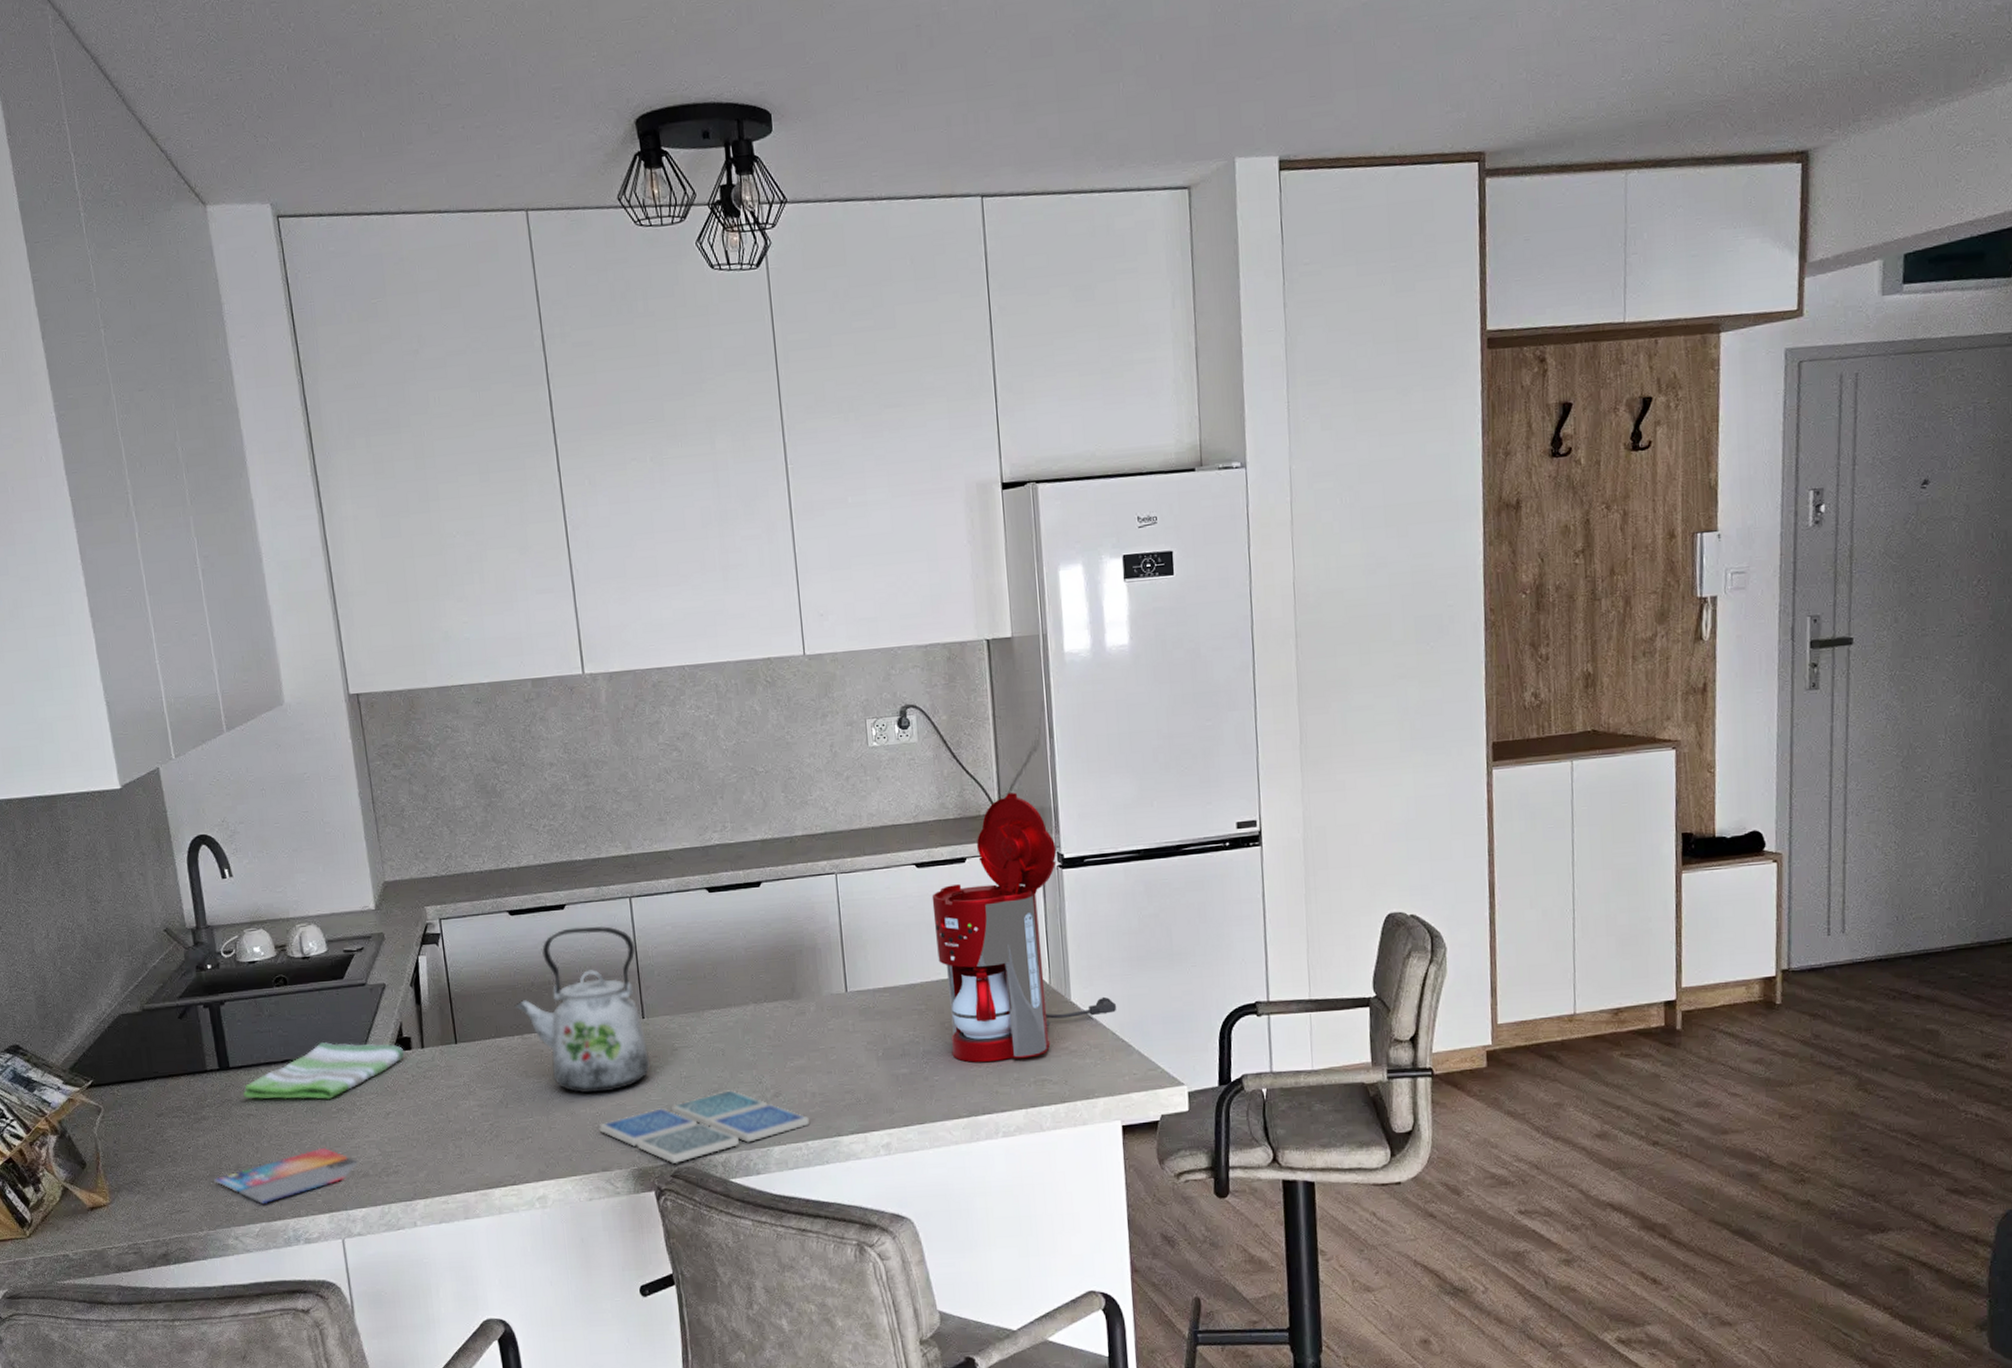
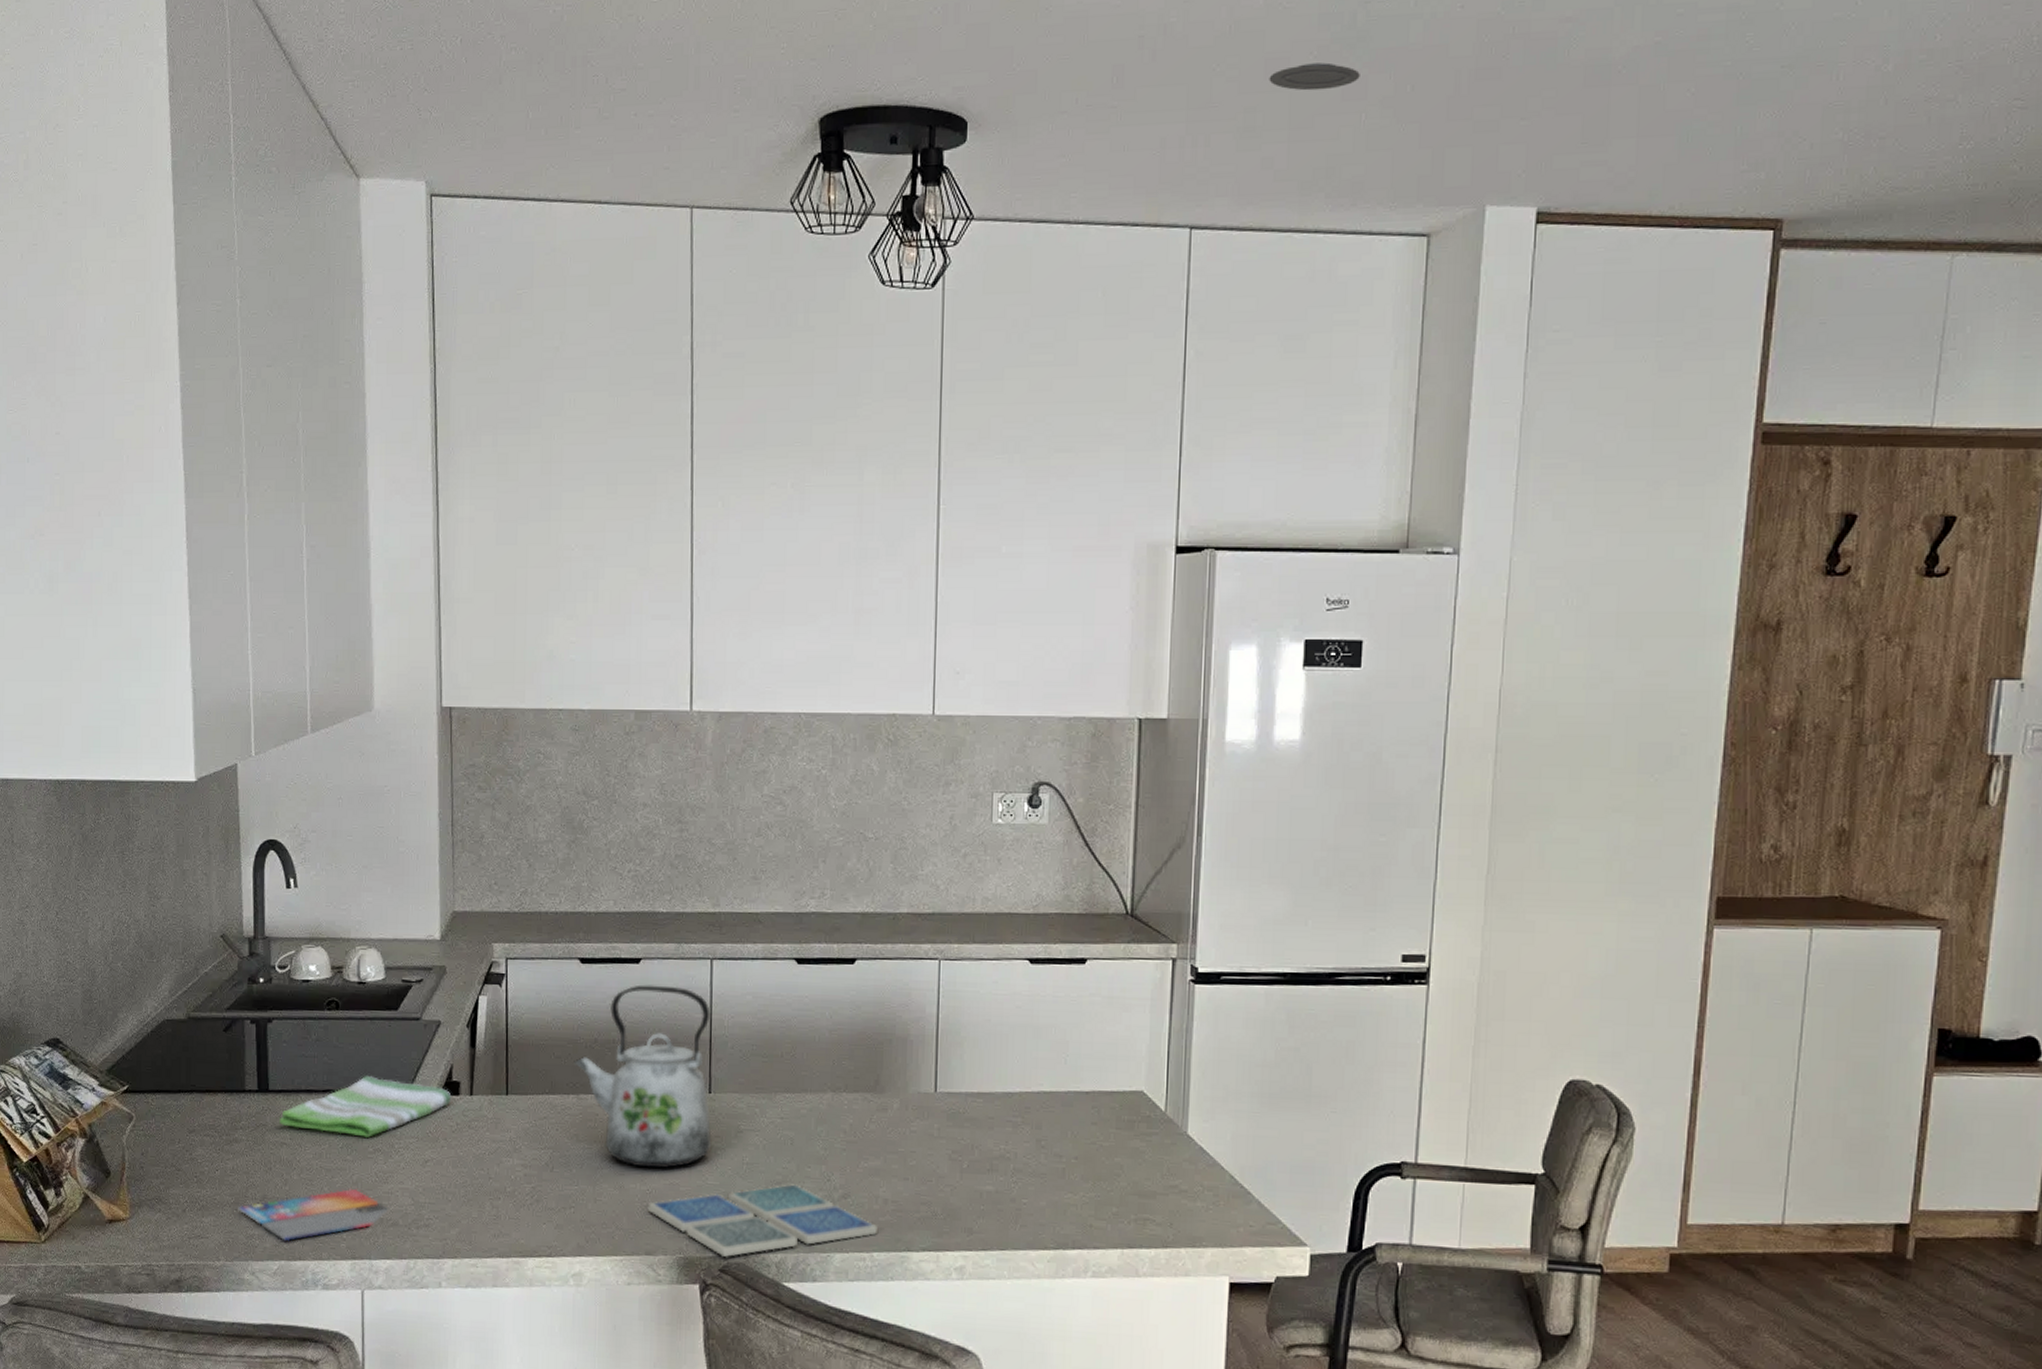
coffee maker: present [932,792,1117,1062] -> none [1042,892,1240,1192]
recessed light: none [1035,39,1114,66] -> present [1269,62,1360,91]

